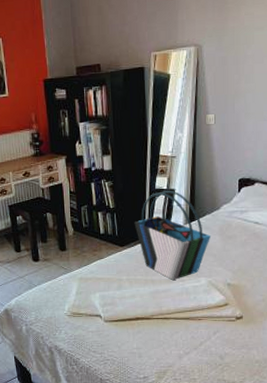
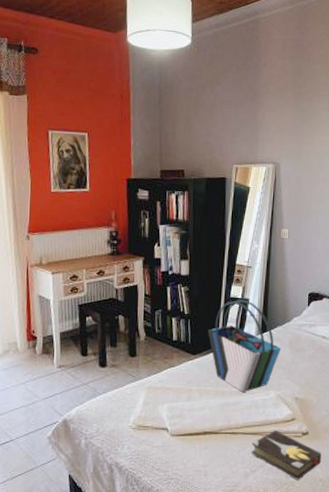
hardback book: none [184,315,257,362] -> present [251,430,321,481]

